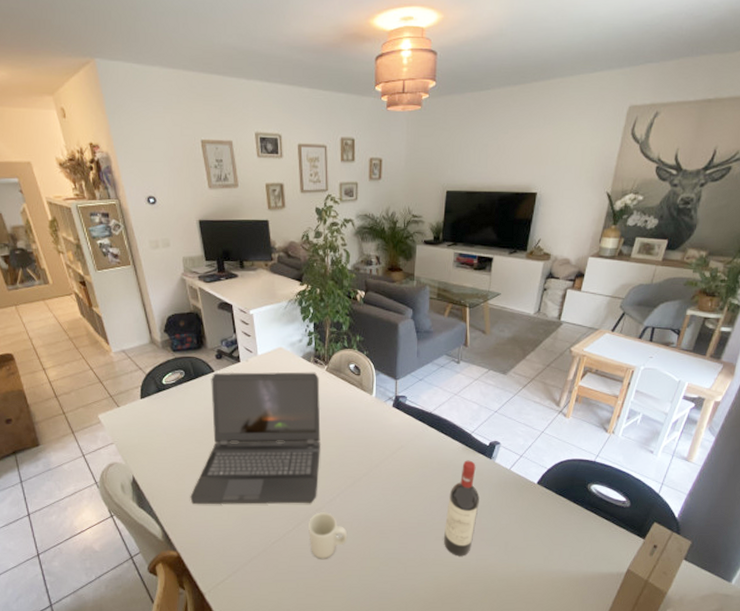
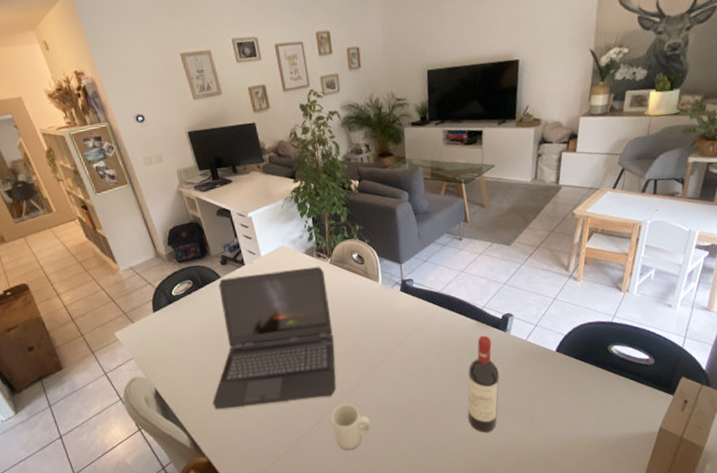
planter: none [651,224,691,267] -> present [644,72,682,117]

